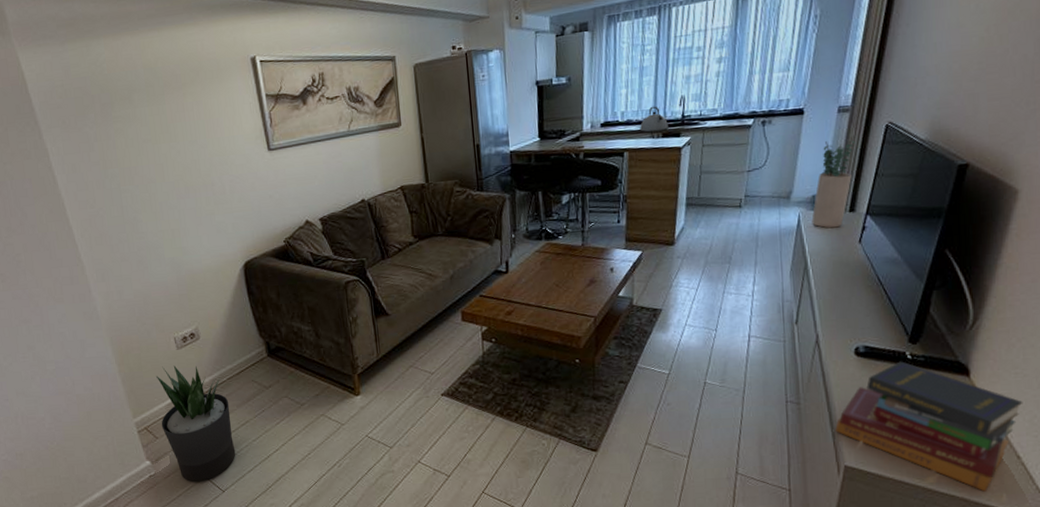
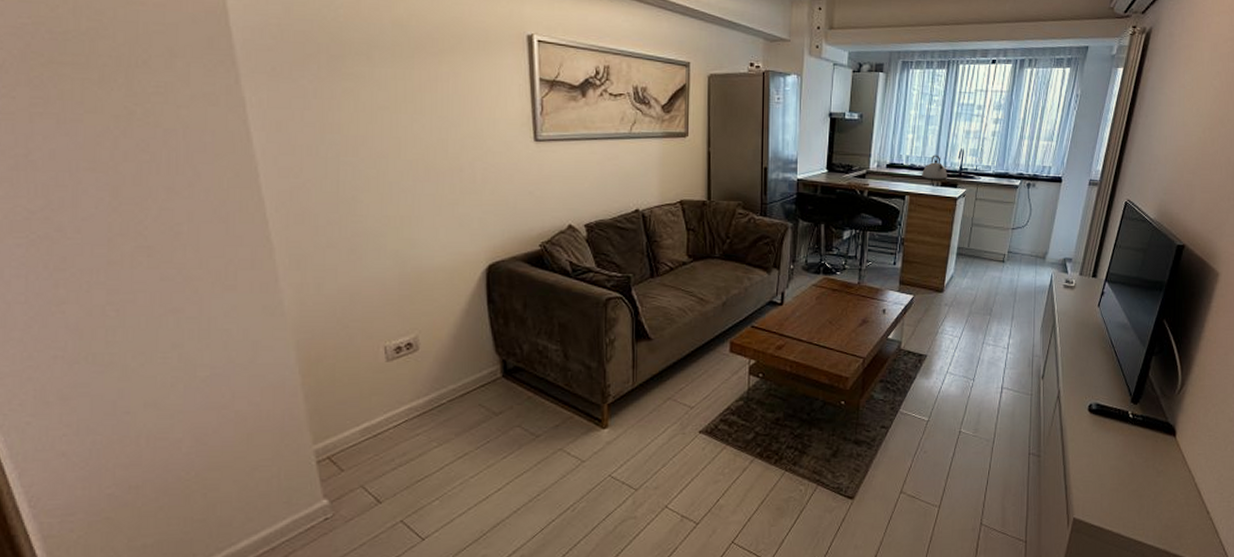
planter: present [155,365,236,482] -> none [351,381,446,528]
vase: present [811,136,855,229] -> none [1061,208,1101,291]
books: present [835,361,1023,492] -> none [1068,420,1214,544]

